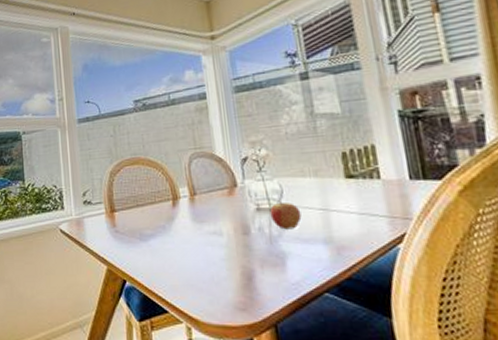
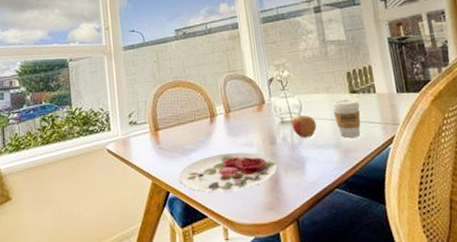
plate: none [136,241,252,286] -> present [178,152,278,193]
coffee cup: none [321,185,360,232] -> present [332,99,361,138]

